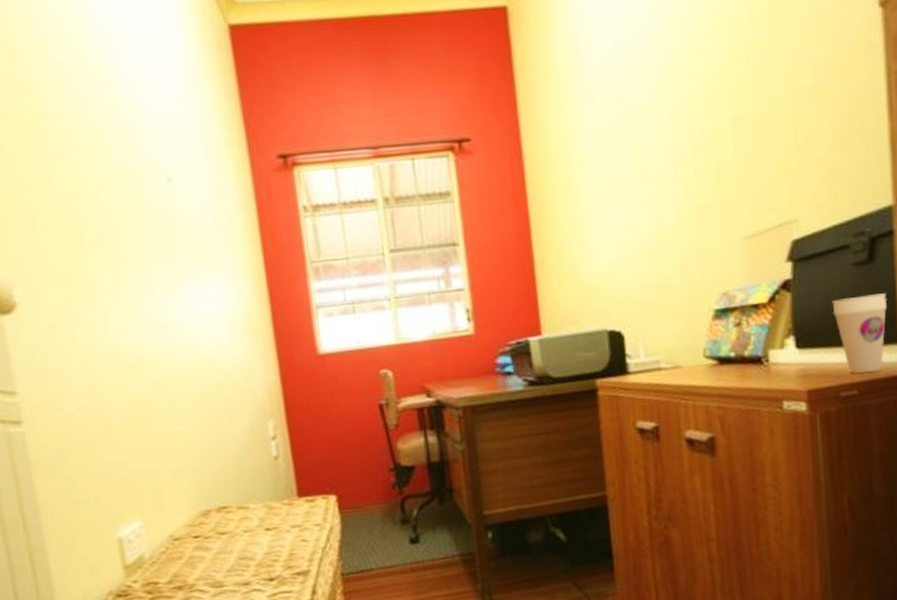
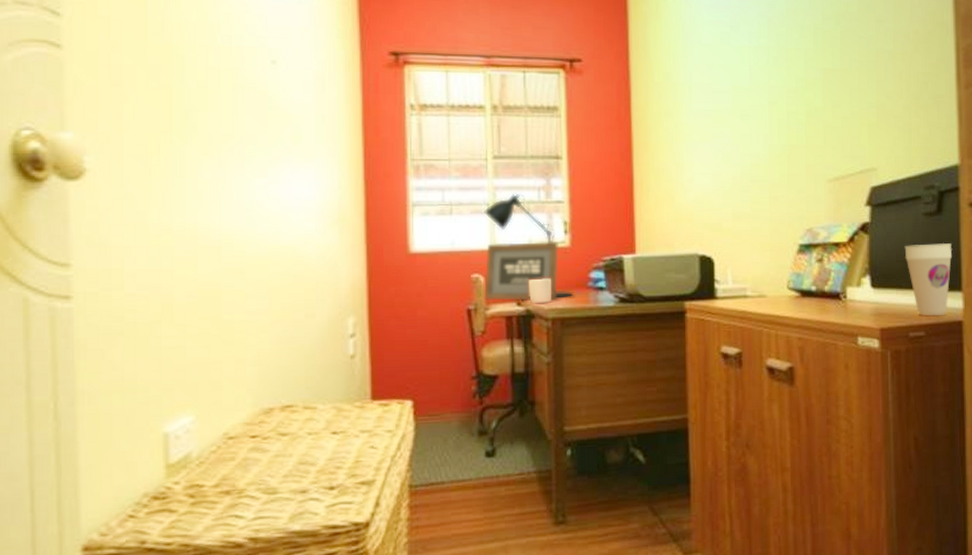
desk lamp: none [385,286,481,387] -> present [484,194,573,299]
picture frame: none [392,329,468,395] -> present [484,241,559,301]
mug: none [435,367,461,395] -> present [528,278,552,304]

